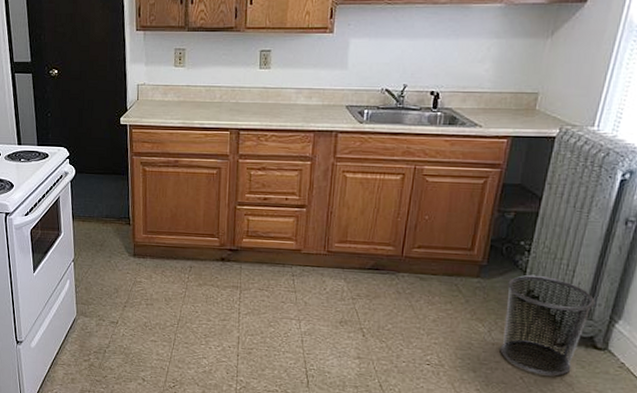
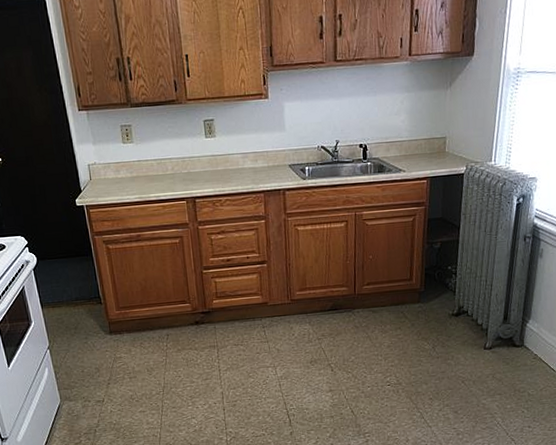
waste bin: present [500,275,595,376] -> none [443,293,510,376]

